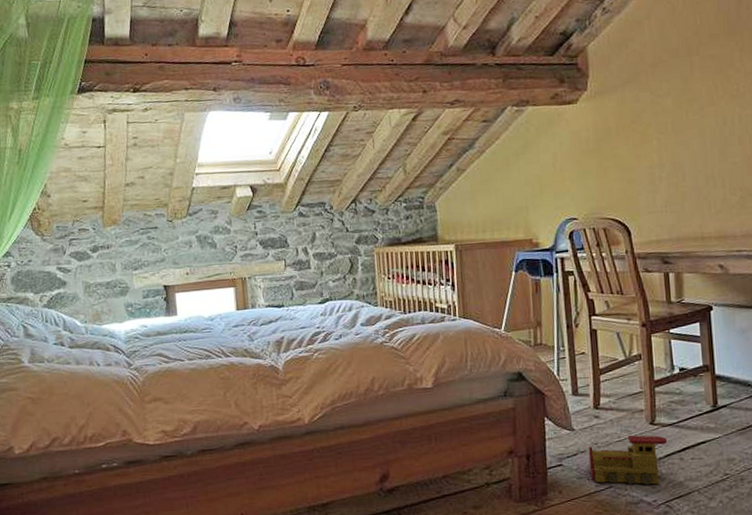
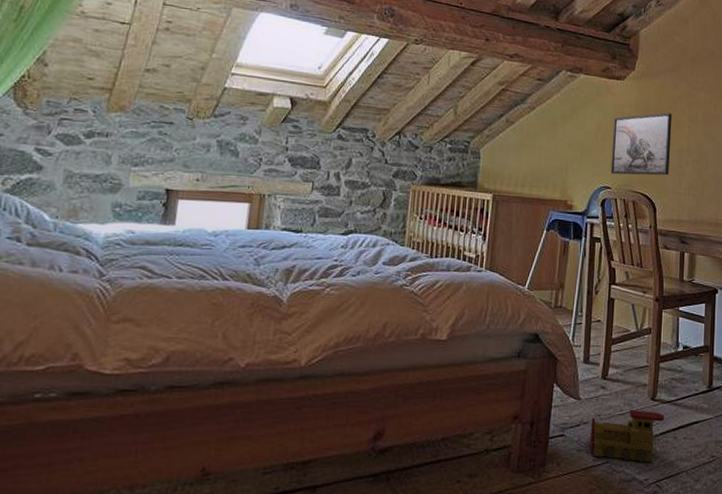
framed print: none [571,128,640,204] -> present [610,113,673,176]

